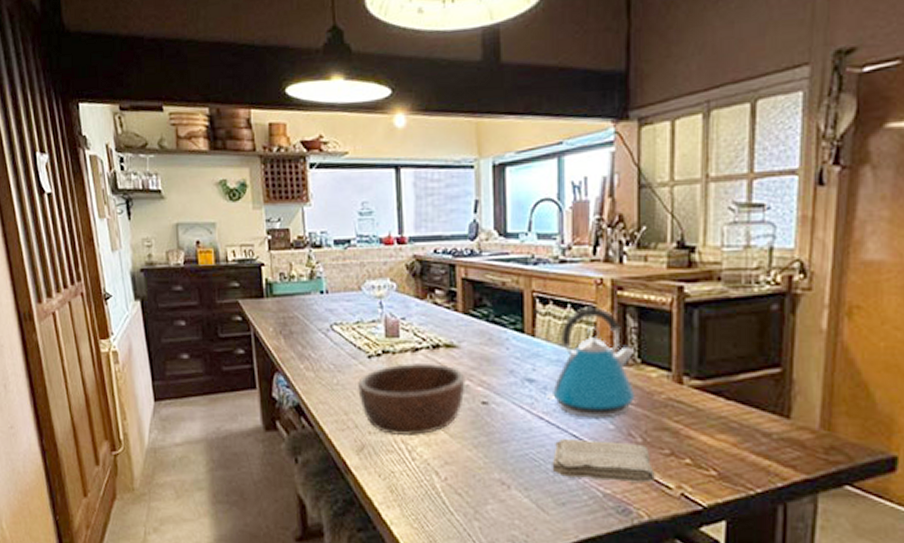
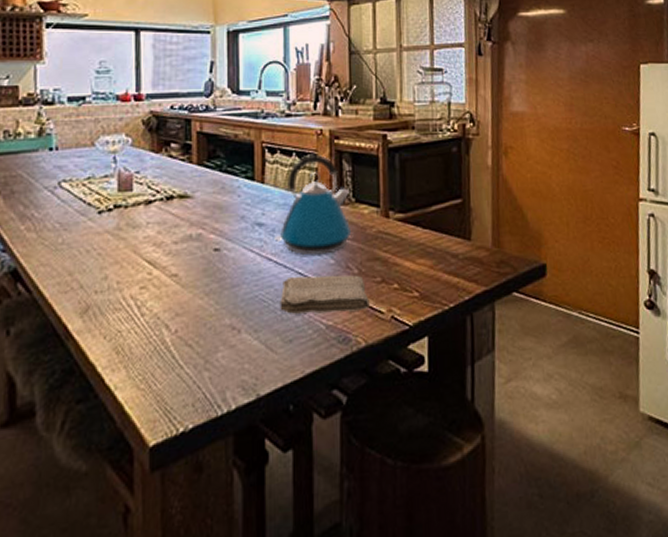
wooden bowl: present [358,362,465,437] -> none [85,215,198,292]

